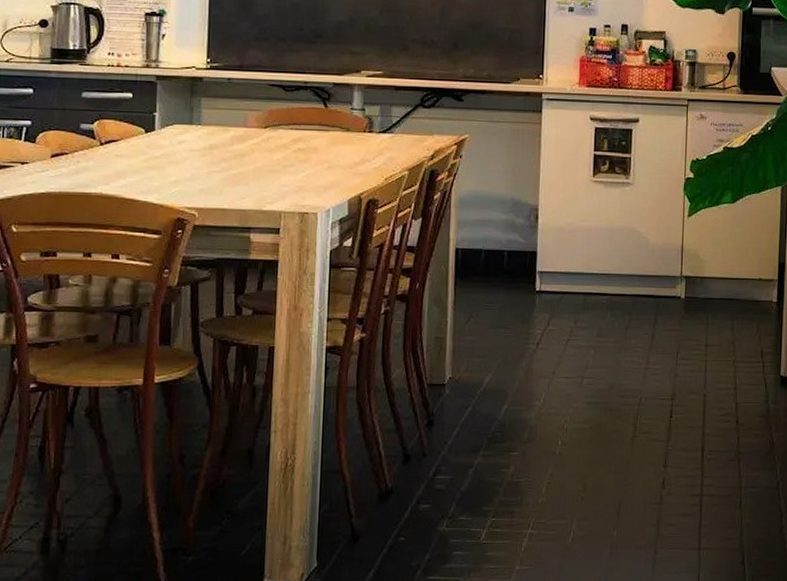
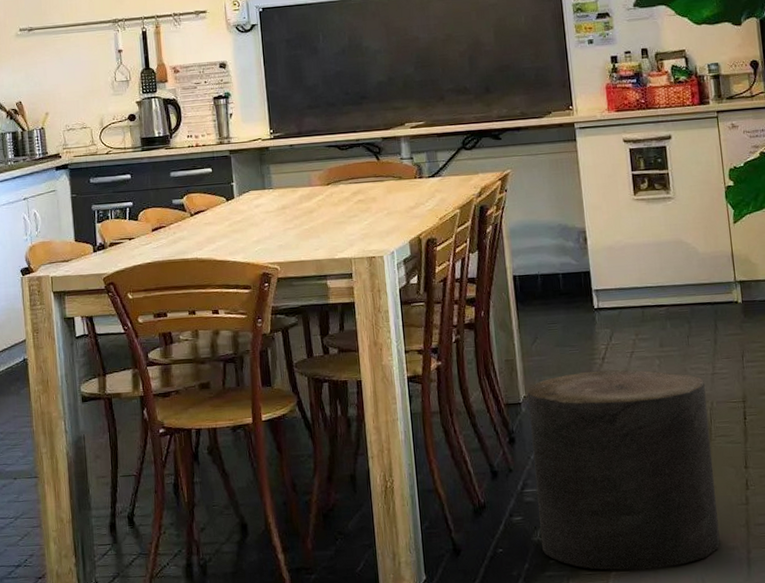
stool: none [446,356,636,566] -> present [527,369,720,570]

